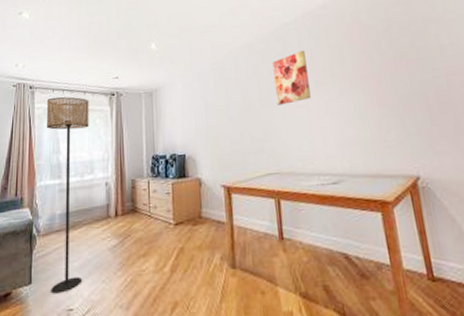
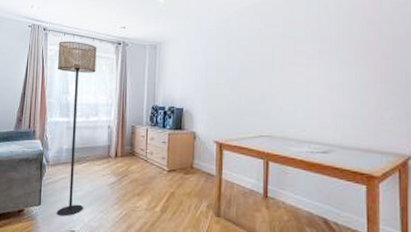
wall art: present [272,50,311,105] -> none [277,17,312,70]

